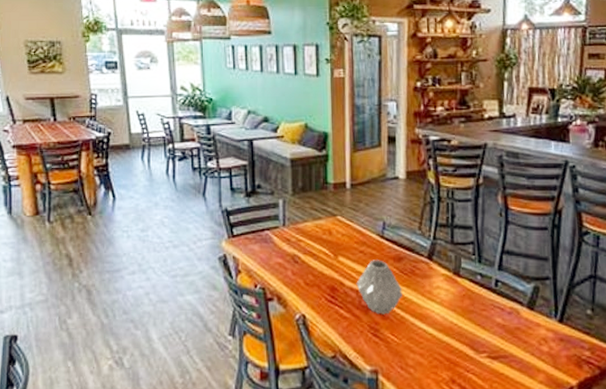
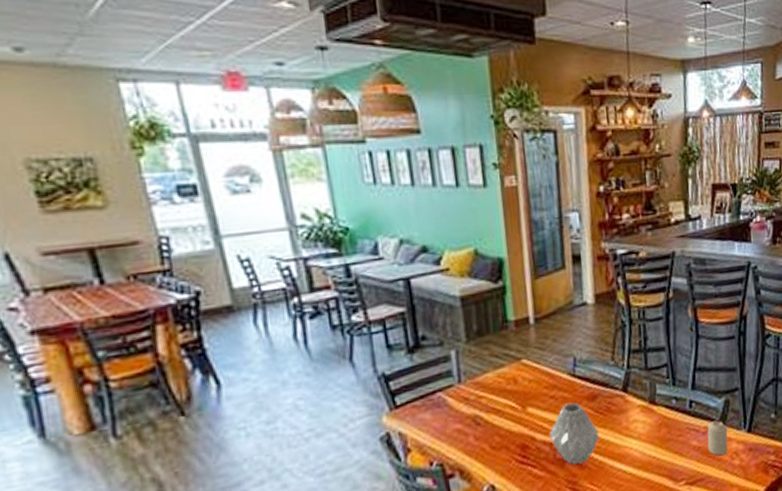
candle: none [513,304,536,339] -> present [707,421,728,456]

